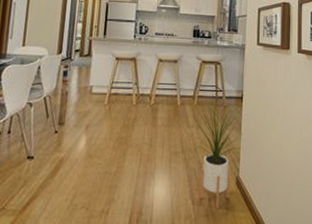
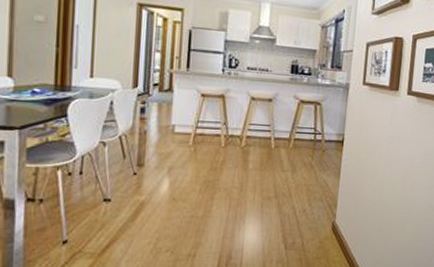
house plant: present [193,97,242,208] -> none [288,140,342,253]

